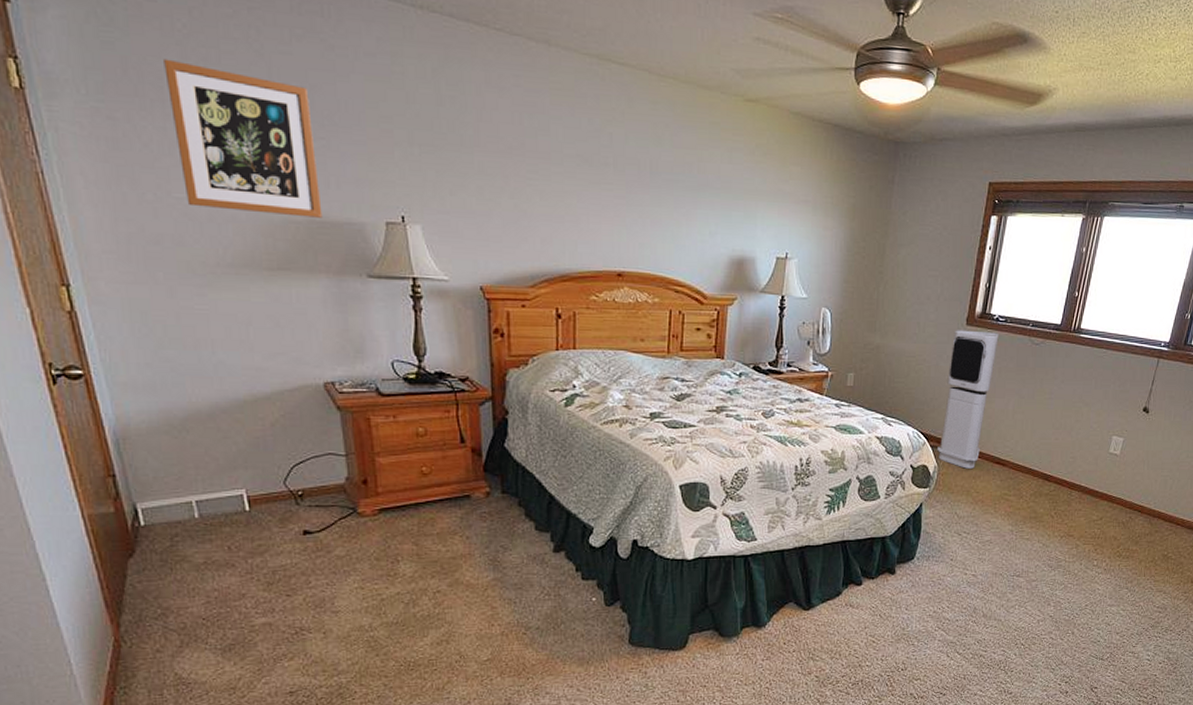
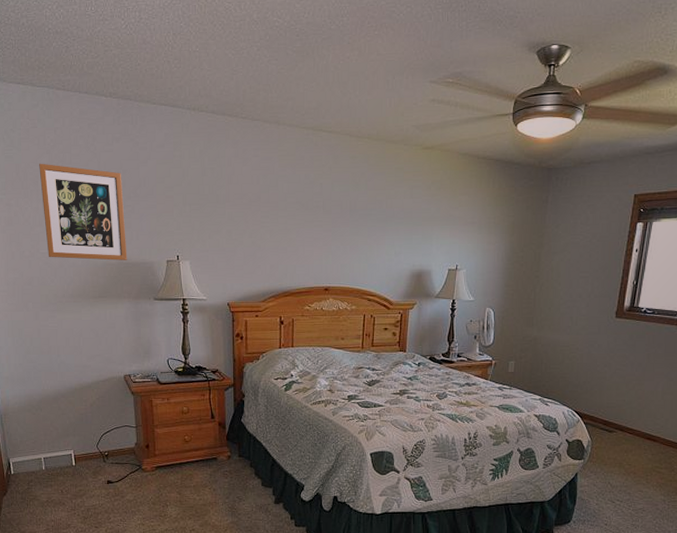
air purifier: present [936,330,999,469] -> none [590,322,647,443]

